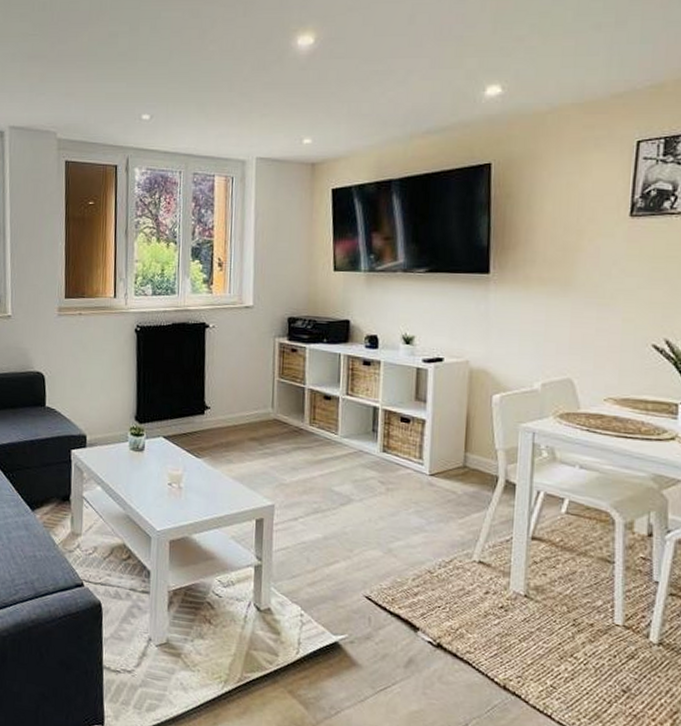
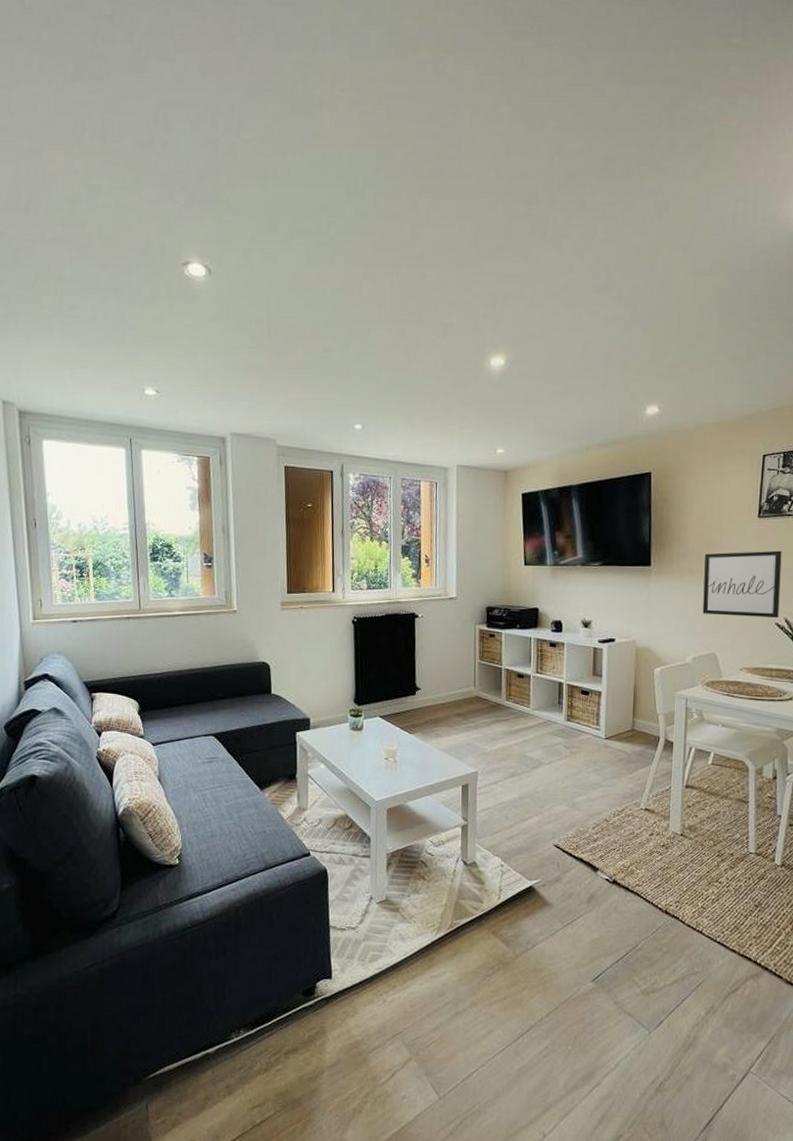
wall art: none [555,256,662,340] -> present [702,550,782,619]

